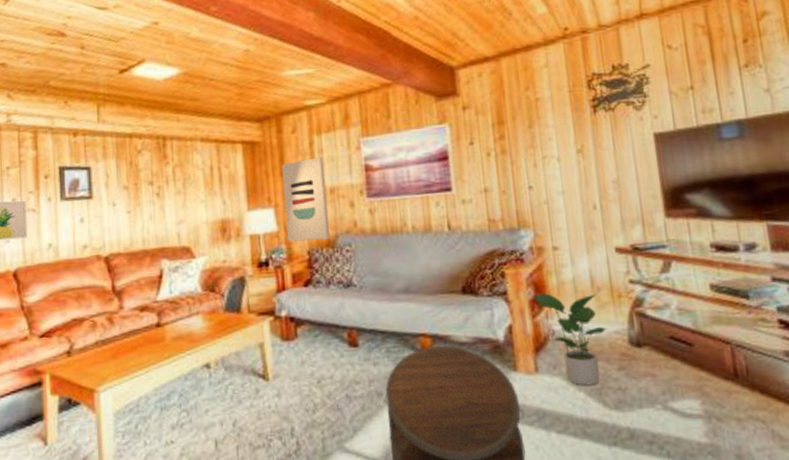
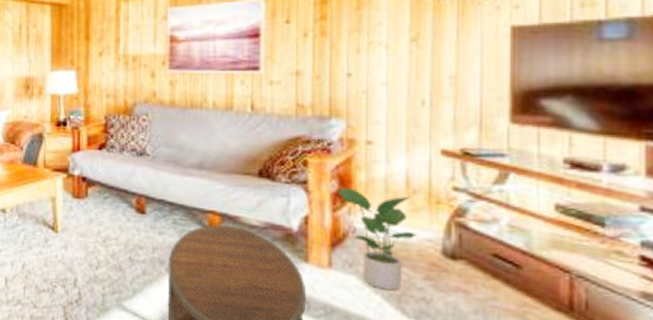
wall art: present [281,157,330,242] -> none [86,24,128,107]

